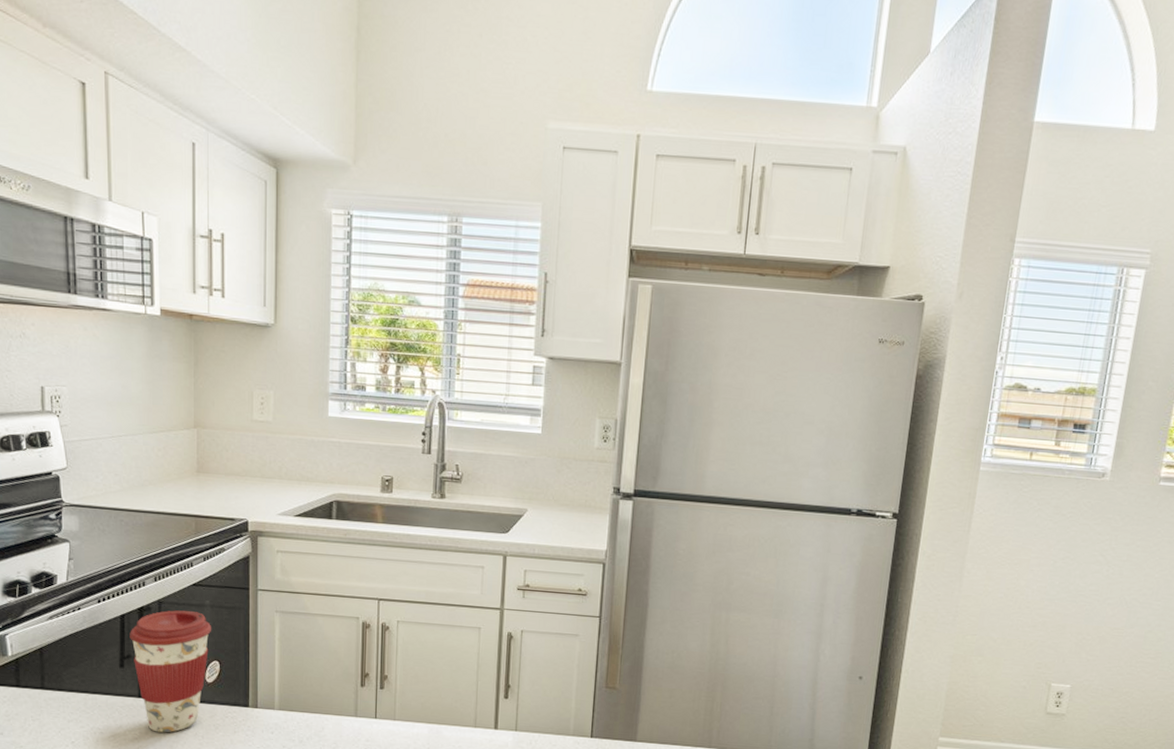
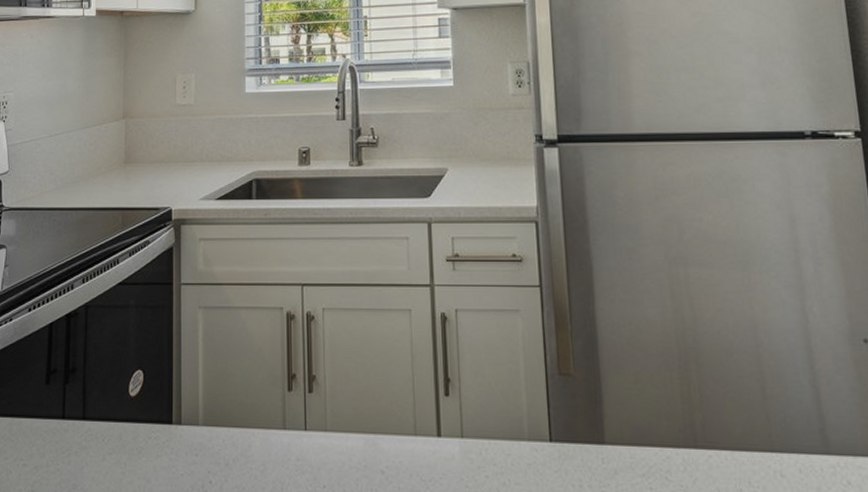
coffee cup: present [130,610,211,733] -> none [57,314,135,461]

